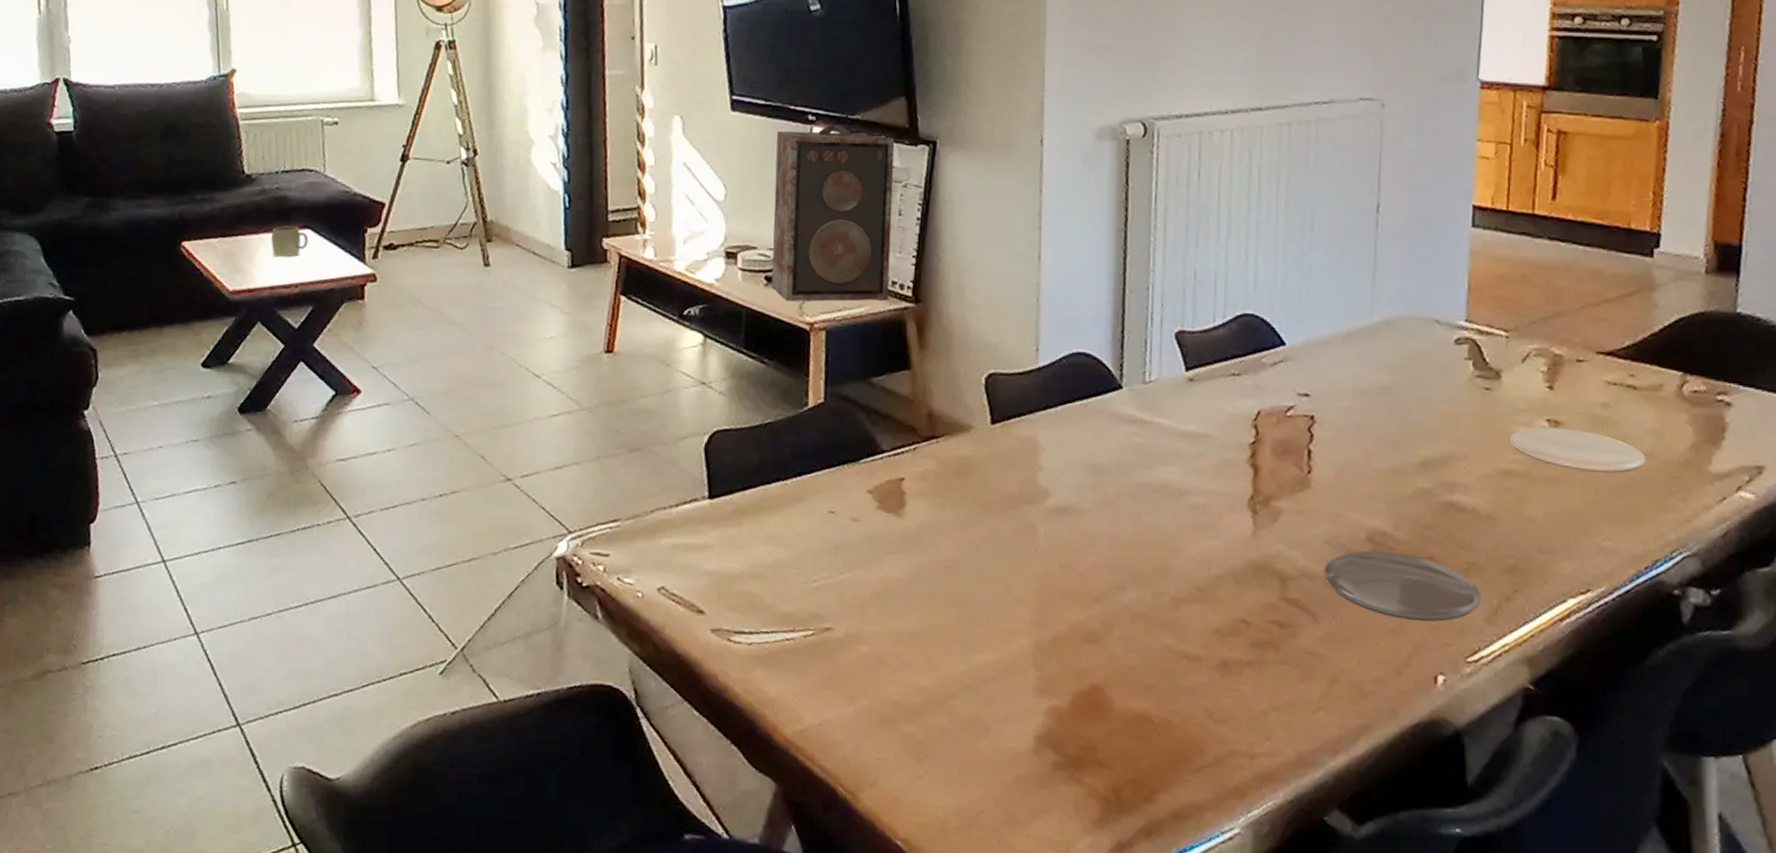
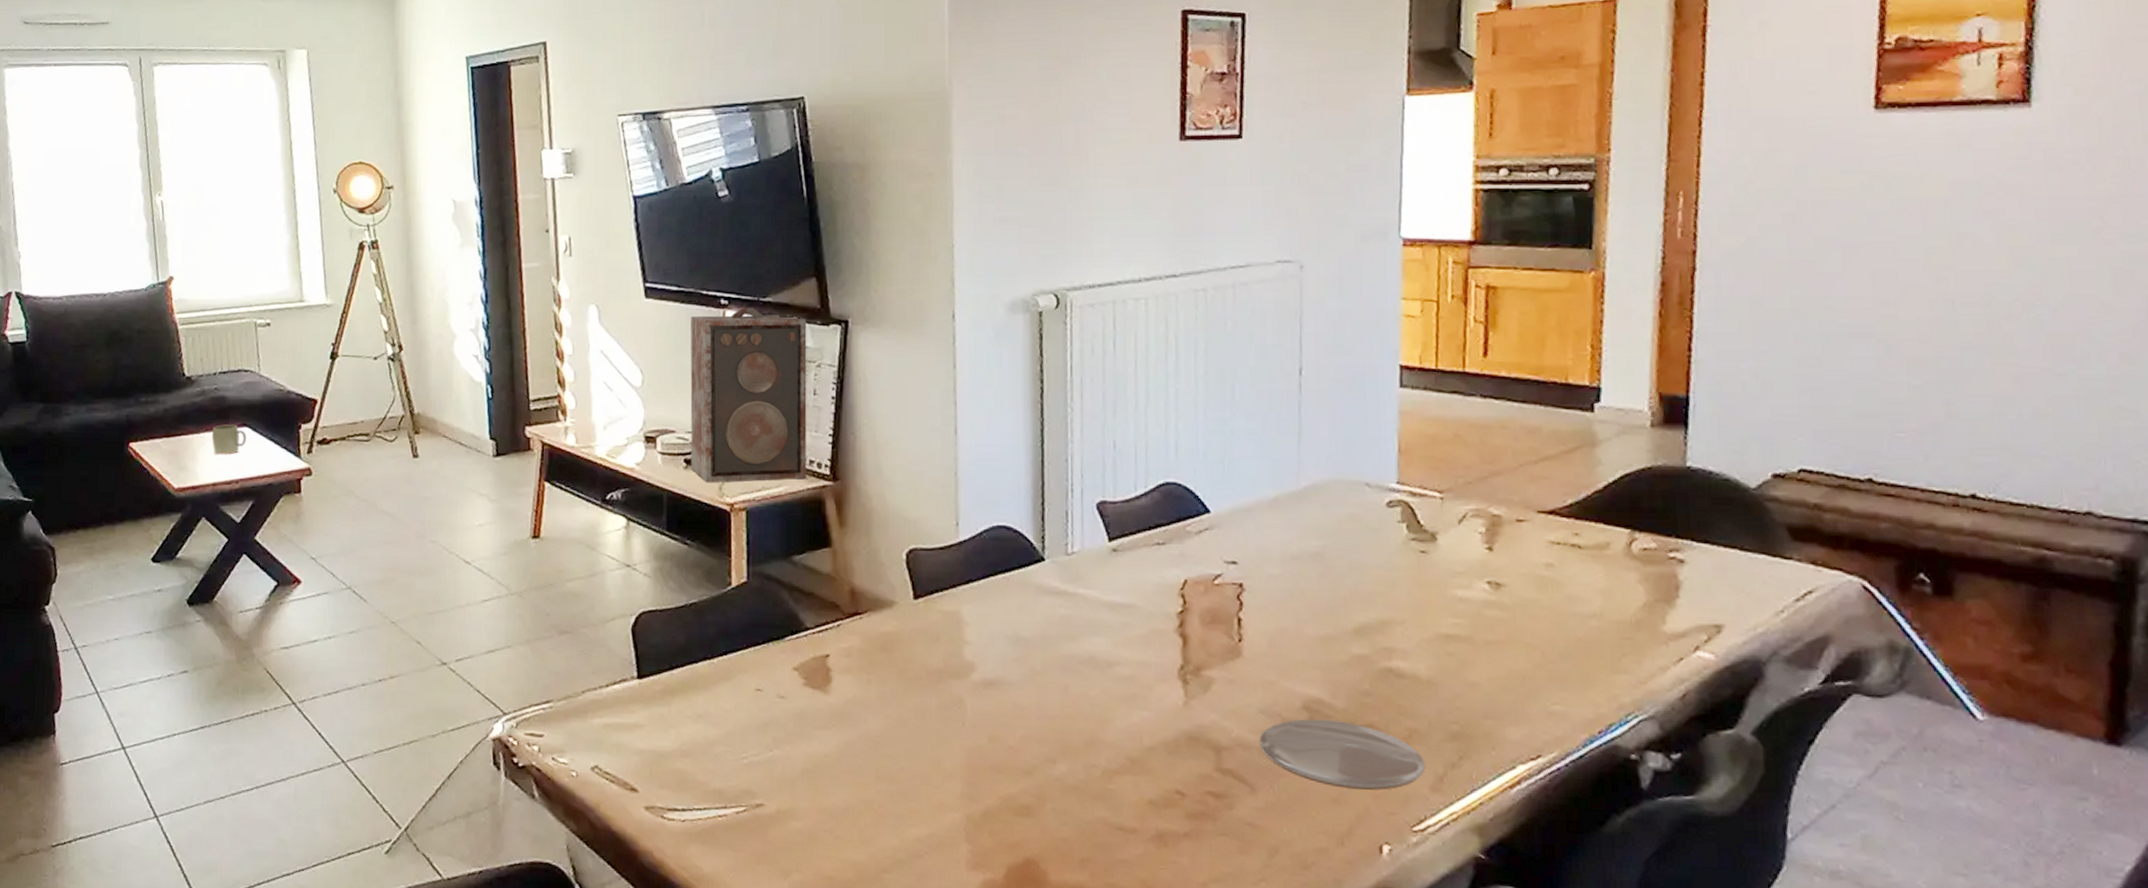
plate: present [1510,427,1647,474] -> none [1449,589,1596,636]

